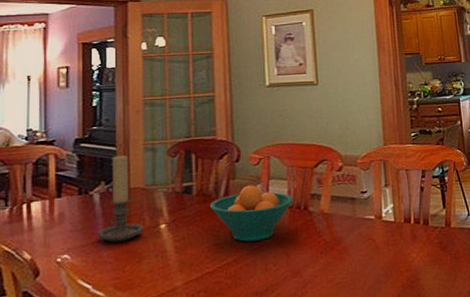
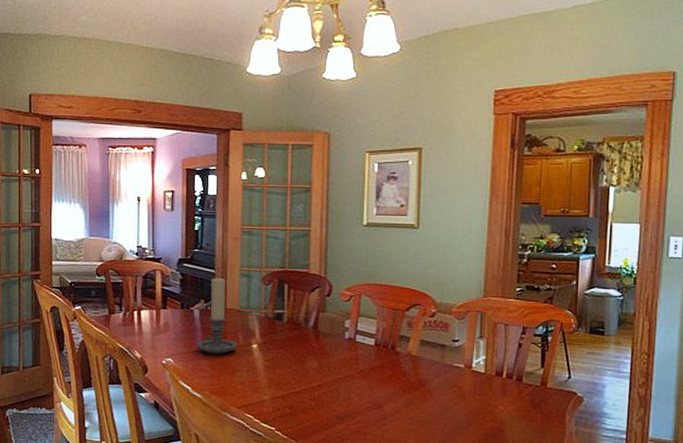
fruit bowl: present [210,185,293,242] -> none [299,319,381,372]

